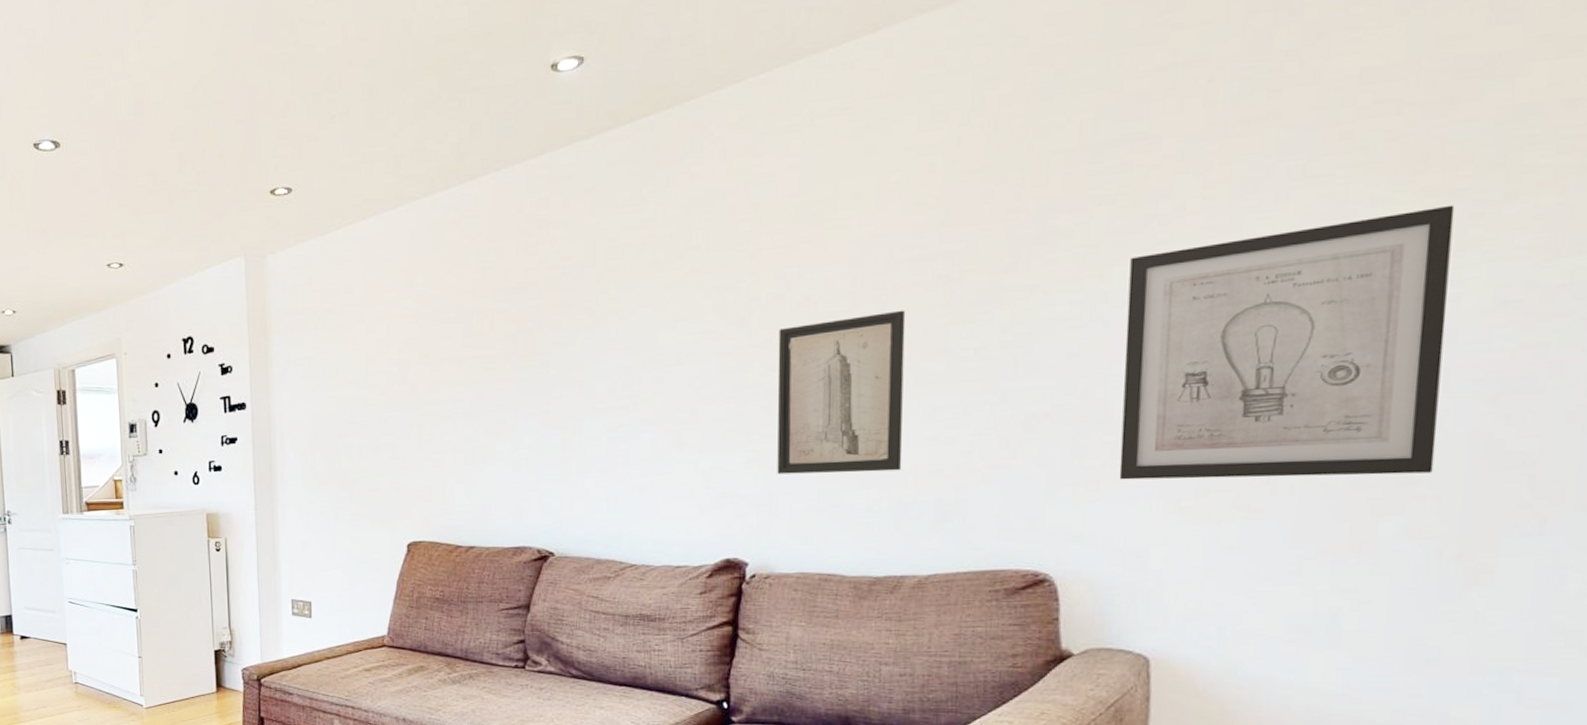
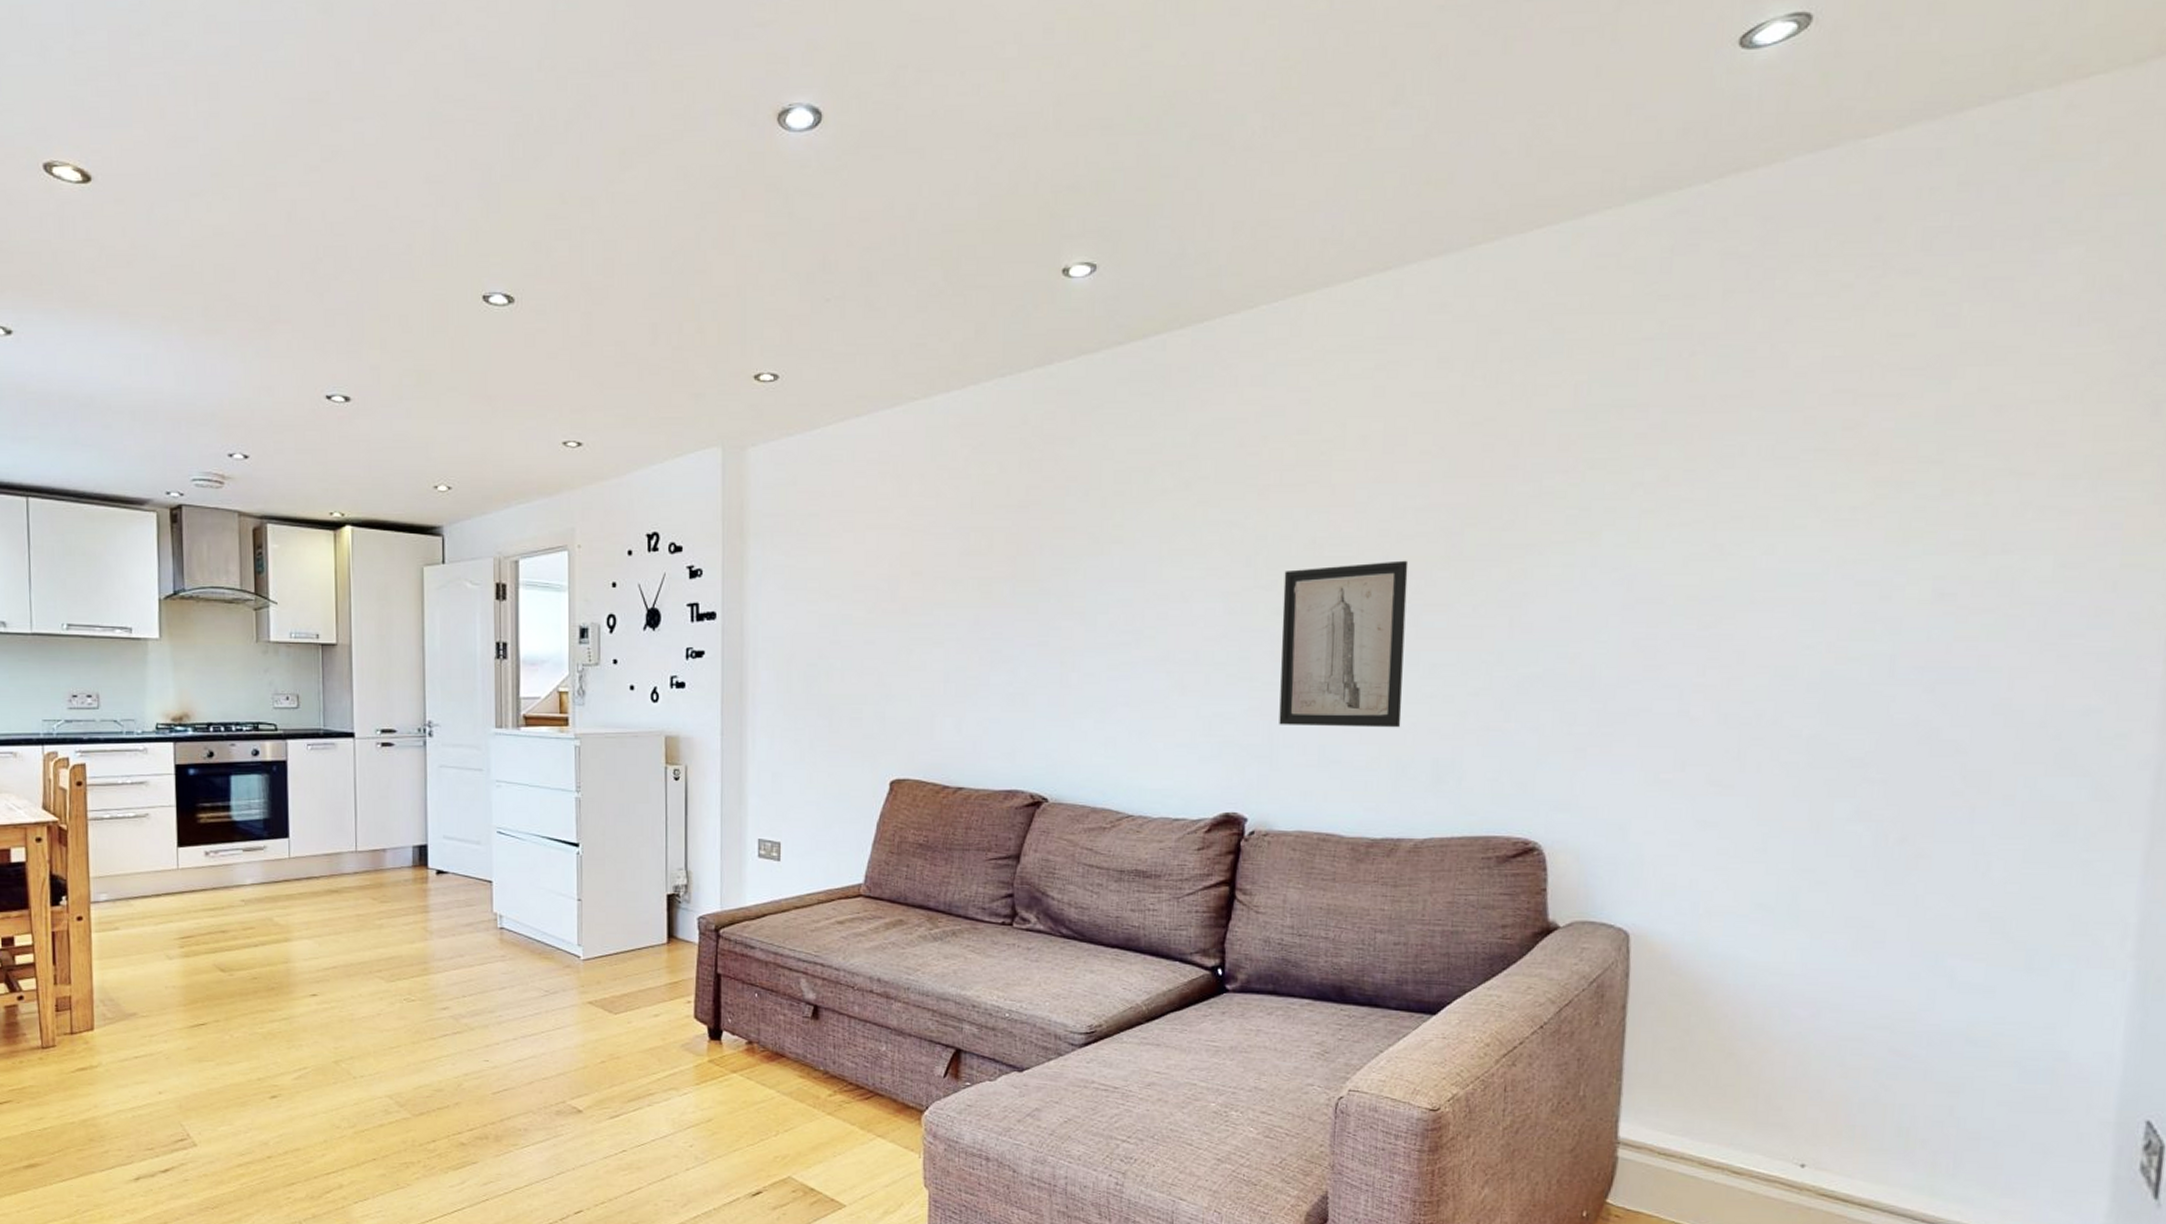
wall art: present [1119,205,1455,480] -> none [1604,497,1901,757]

